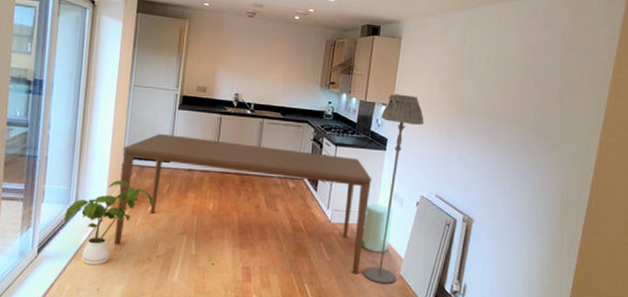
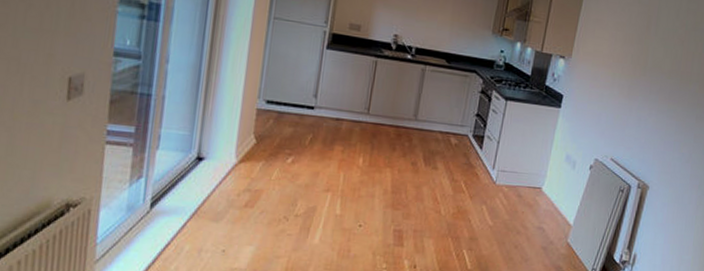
house plant: present [64,180,154,266] -> none [184,127,294,224]
dining table: present [114,133,372,274] -> none [245,75,544,241]
trash can: present [362,204,393,253] -> none [528,165,565,219]
floor lamp: present [363,94,424,285] -> none [527,46,605,253]

